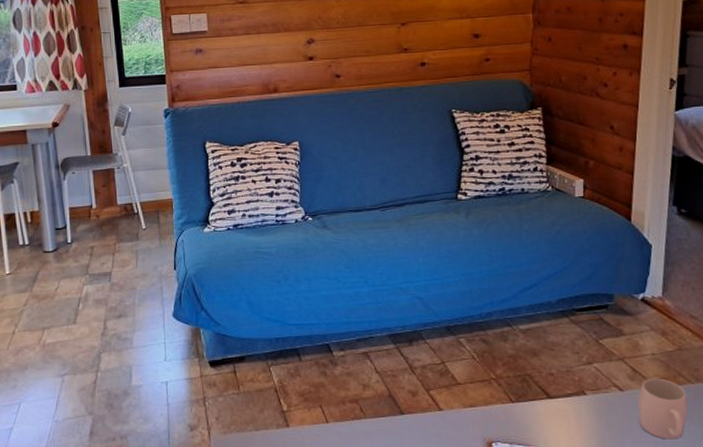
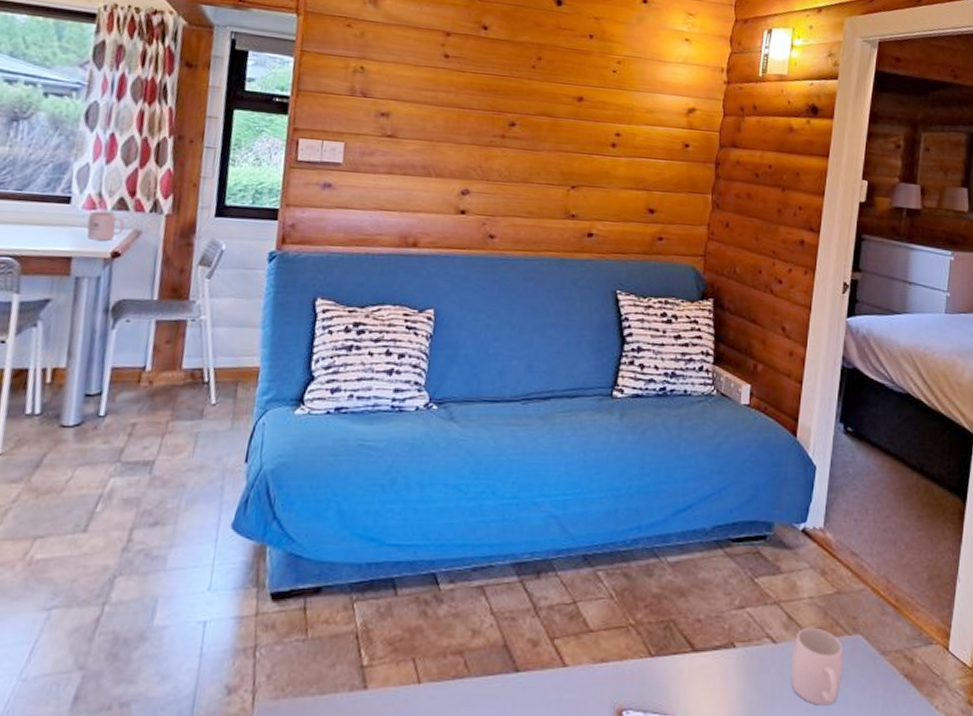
mug: none [31,93,58,116] -> present [86,211,125,242]

